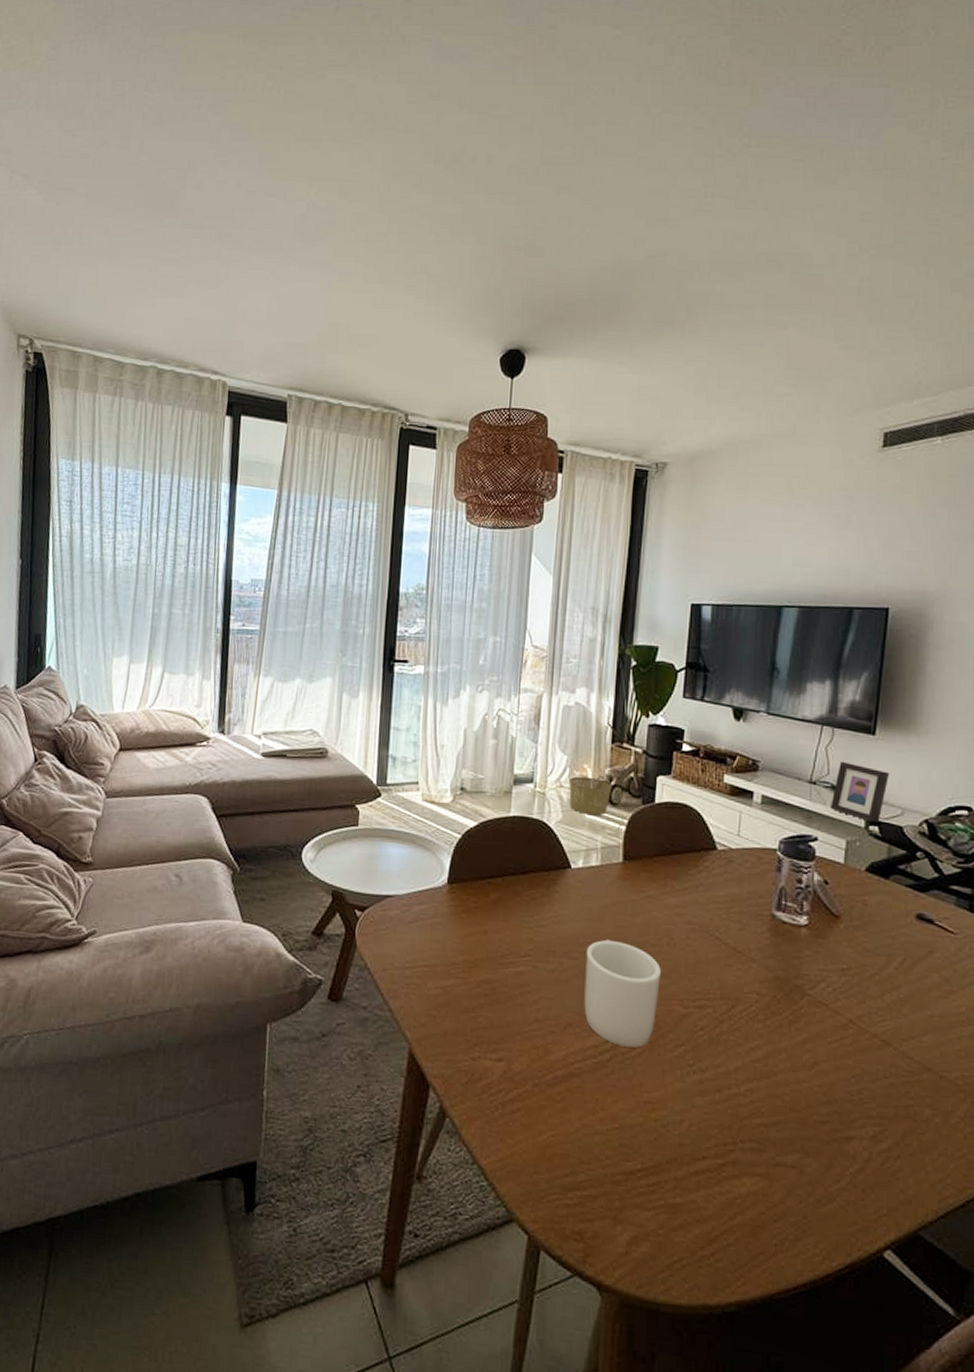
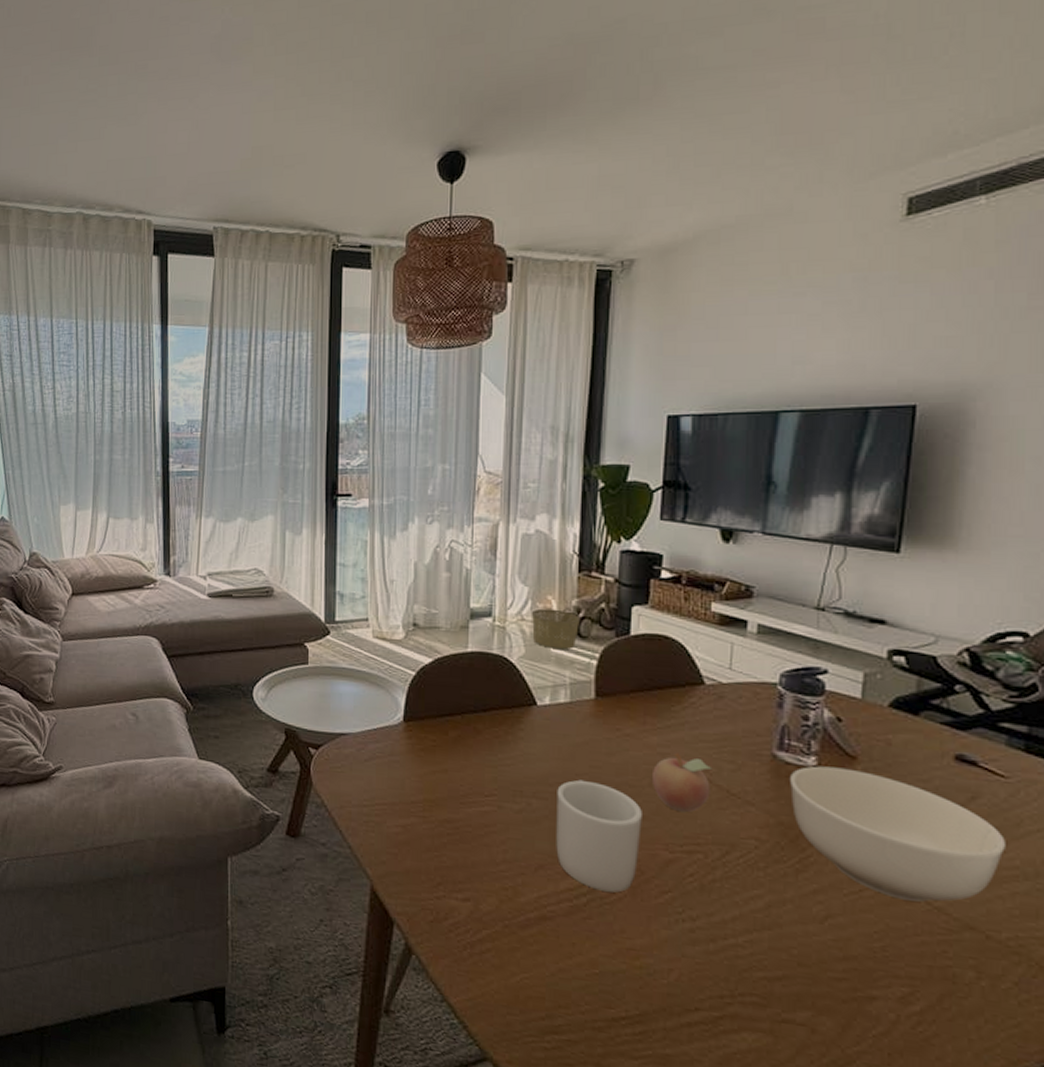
fruit: none [669,913,722,970] -> present [651,752,712,813]
bowl: none [786,924,955,1047] -> present [790,766,1005,902]
picture frame: present [830,761,890,823] -> none [843,583,920,653]

